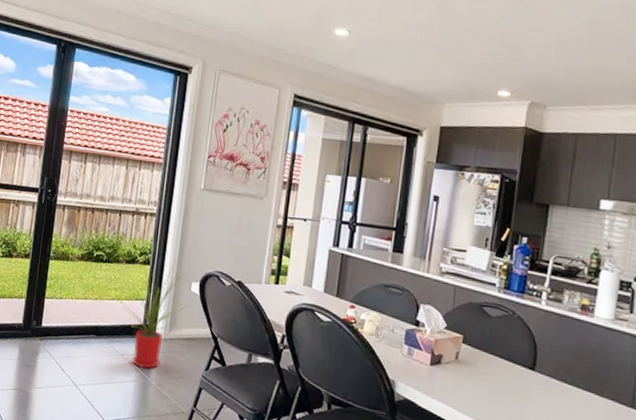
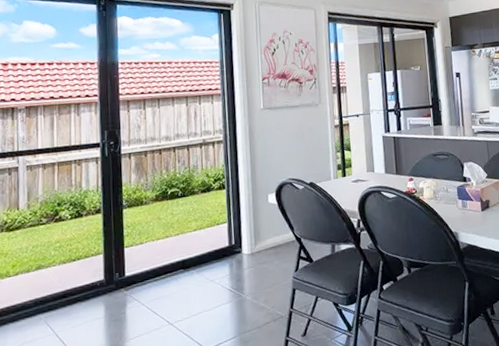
house plant: present [120,264,186,369] -> none [202,187,267,288]

